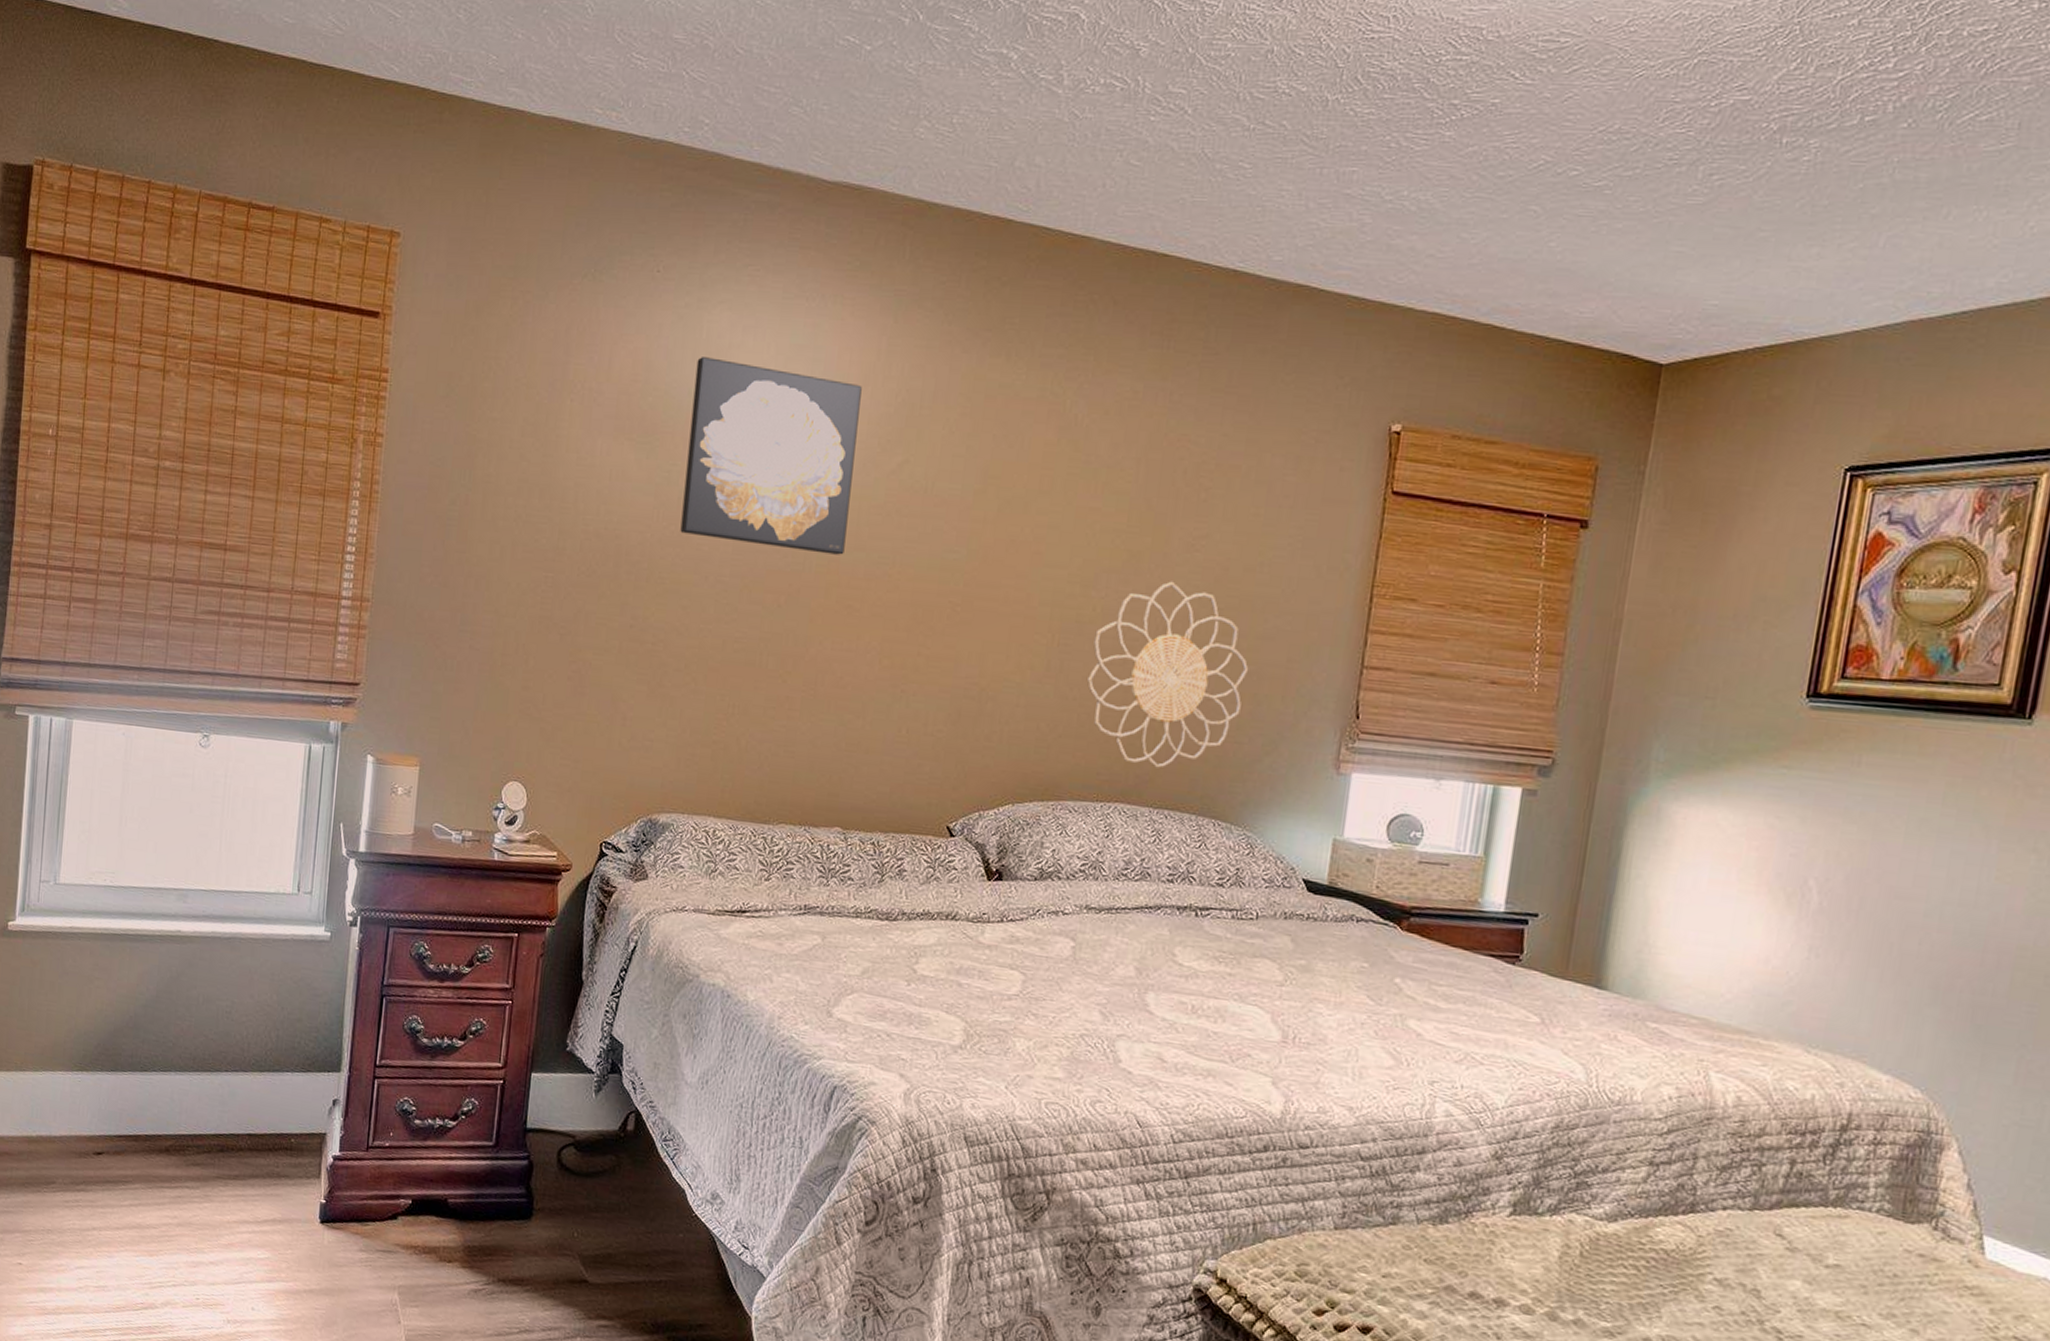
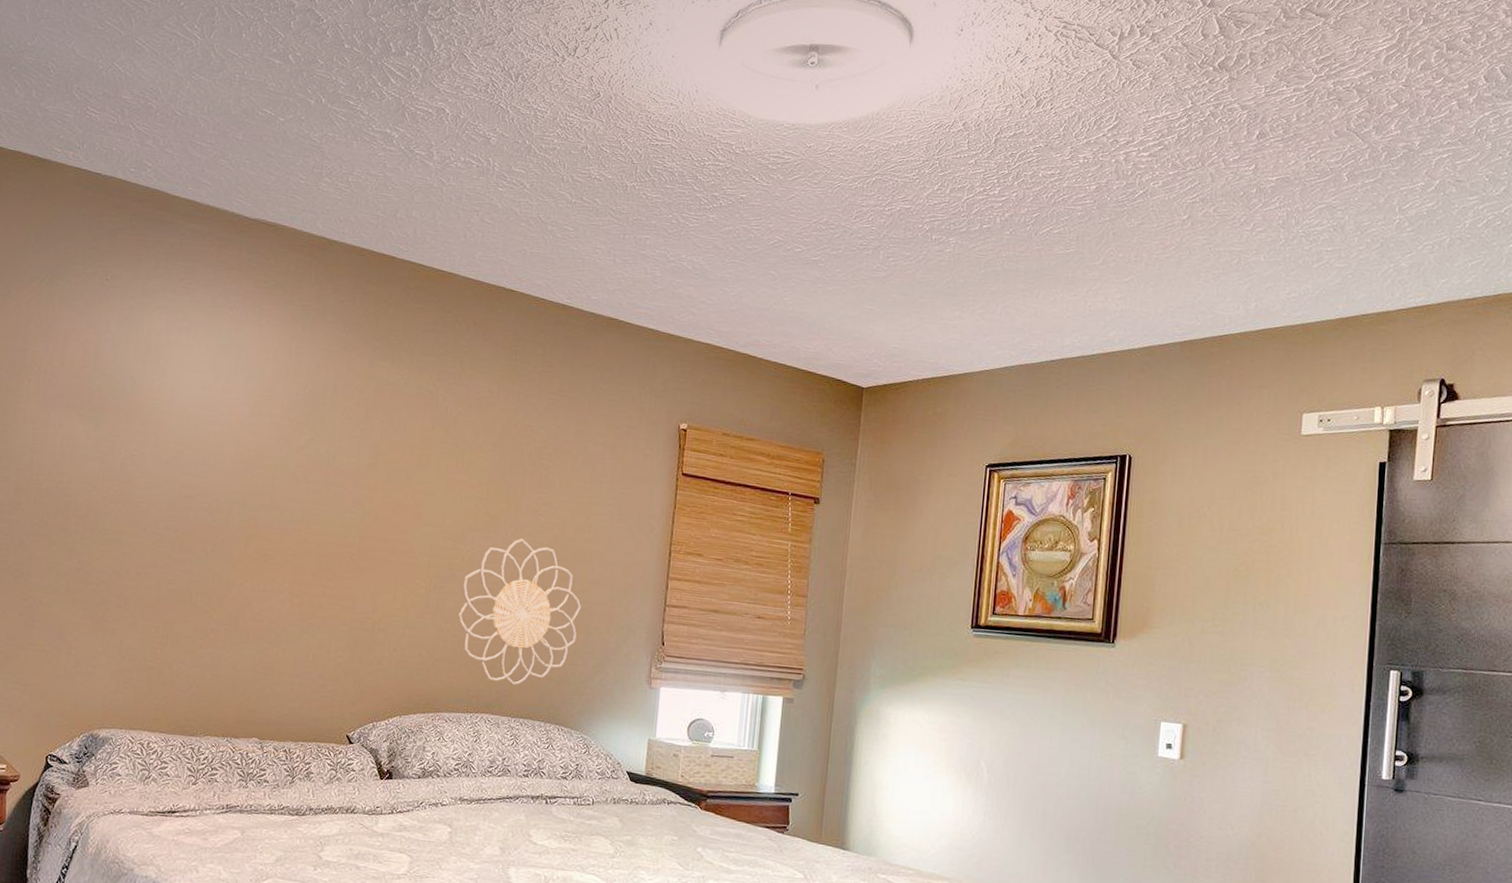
wall art: present [680,357,862,555] -> none [122,350,276,513]

